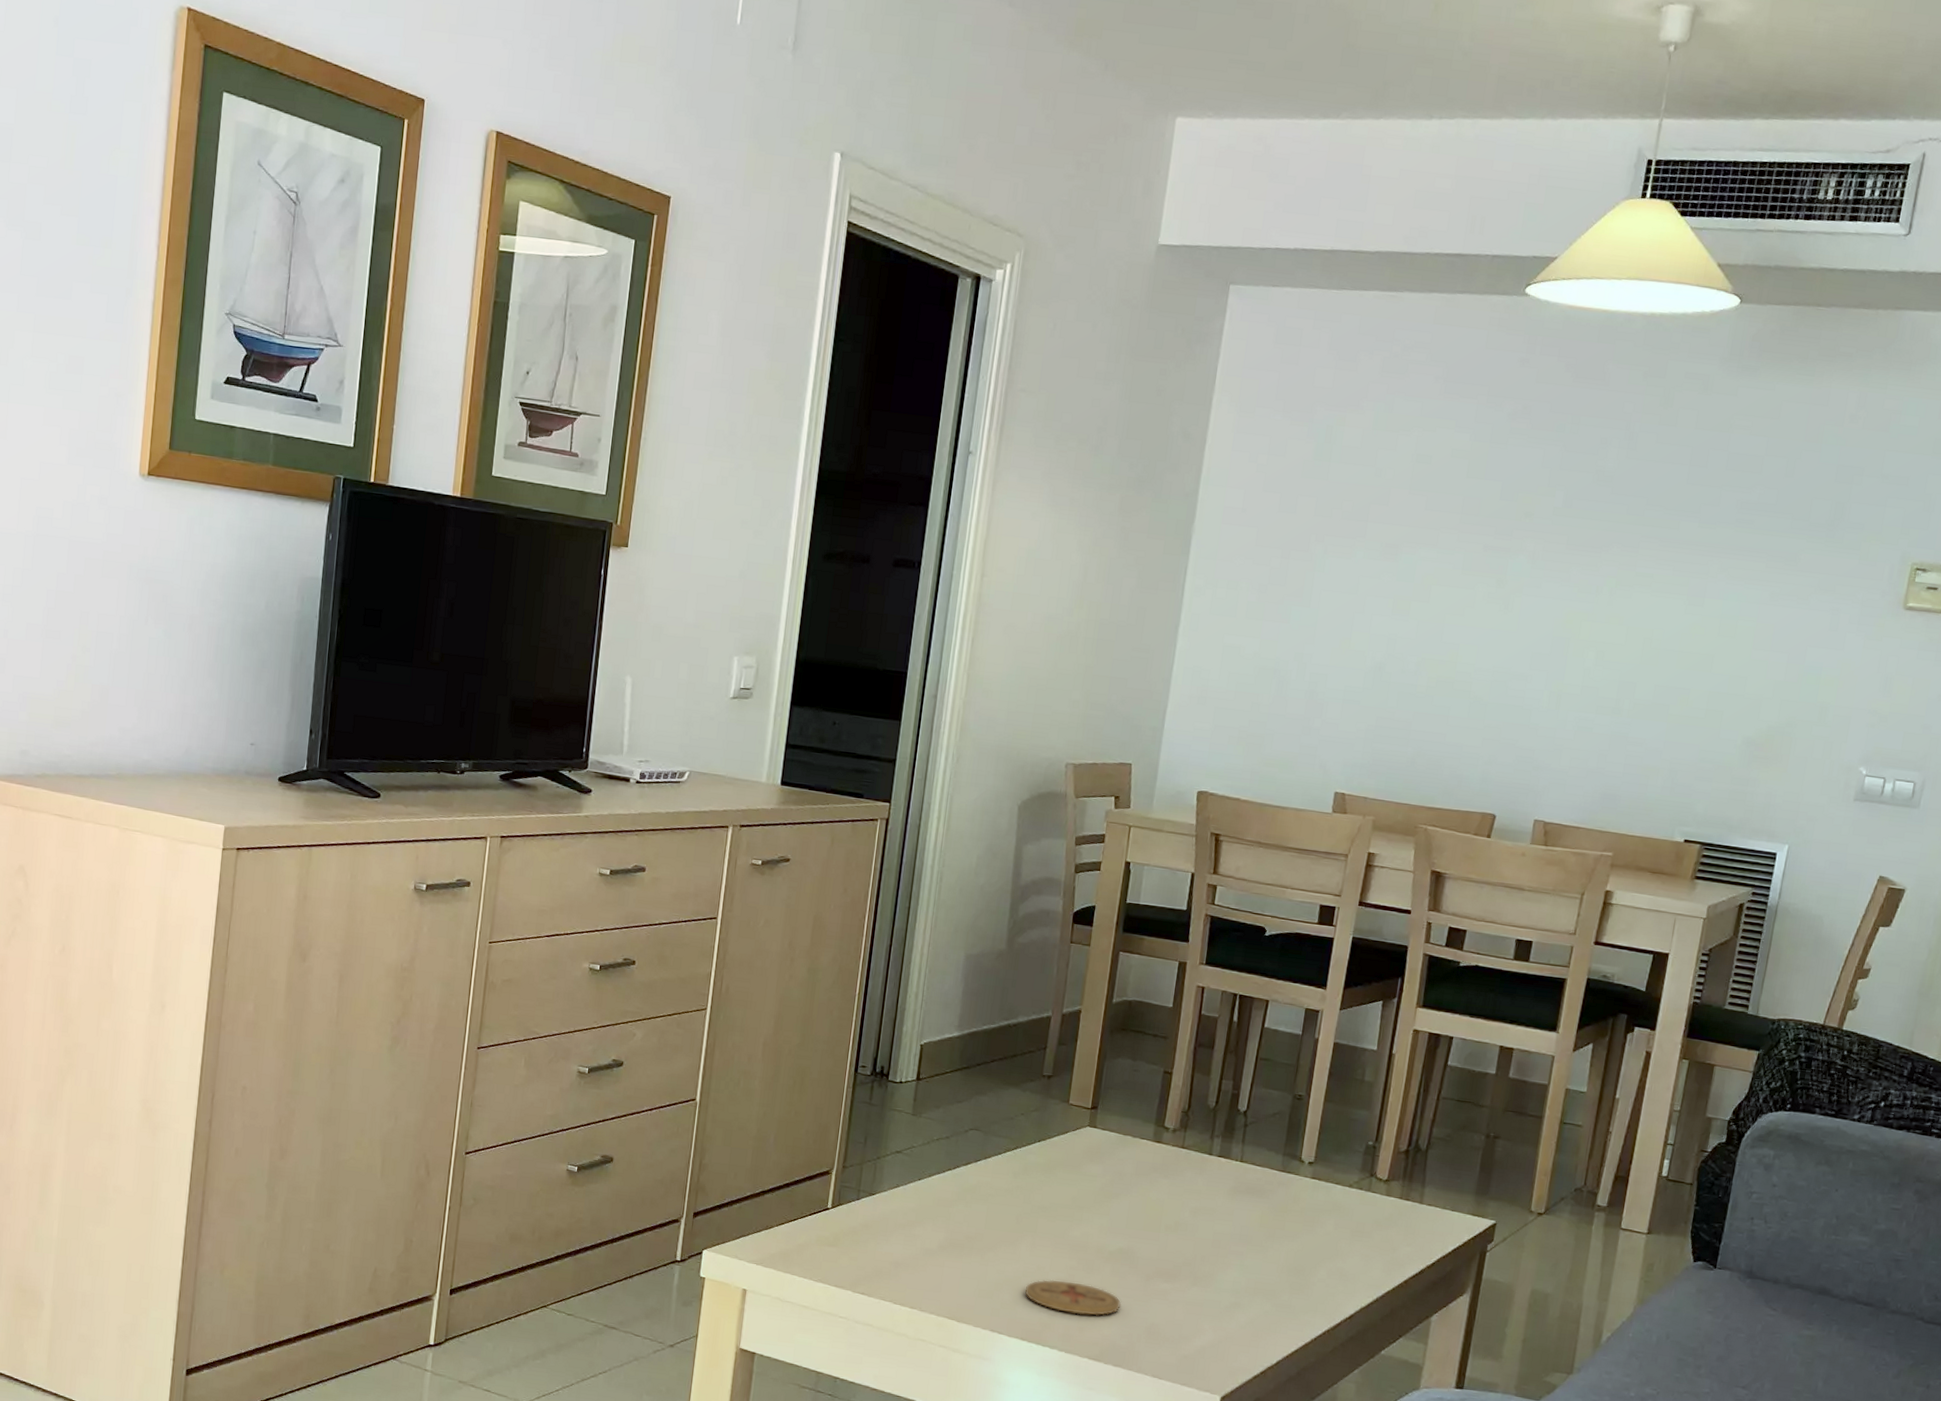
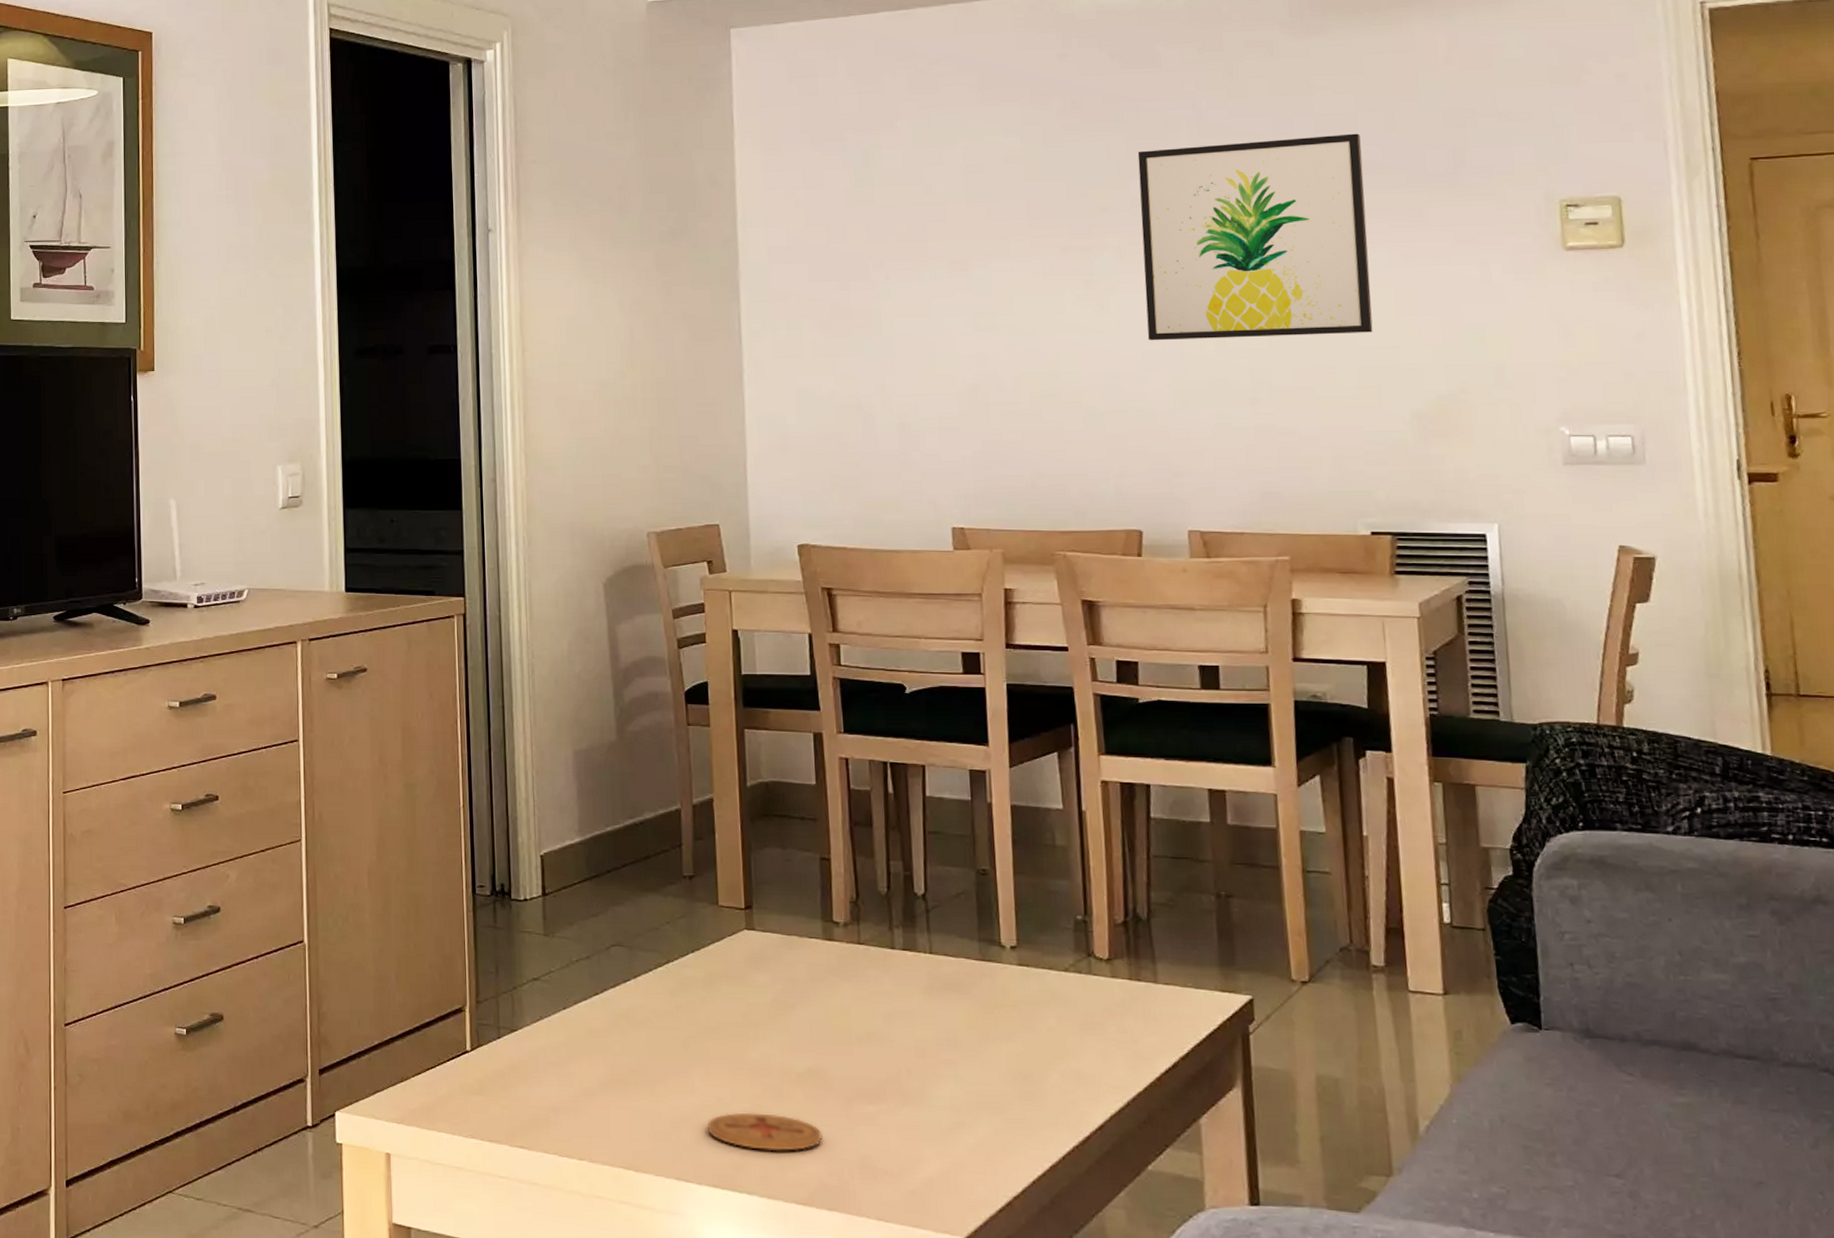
wall art: none [1539,464,1762,662] -> present [1137,133,1373,341]

